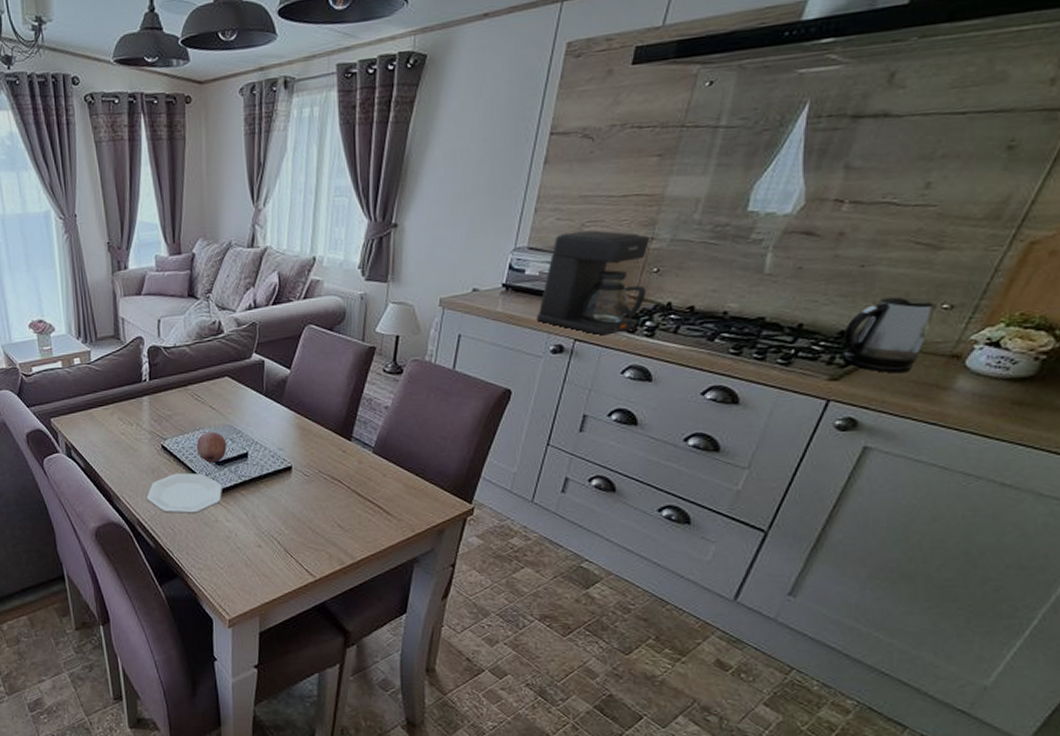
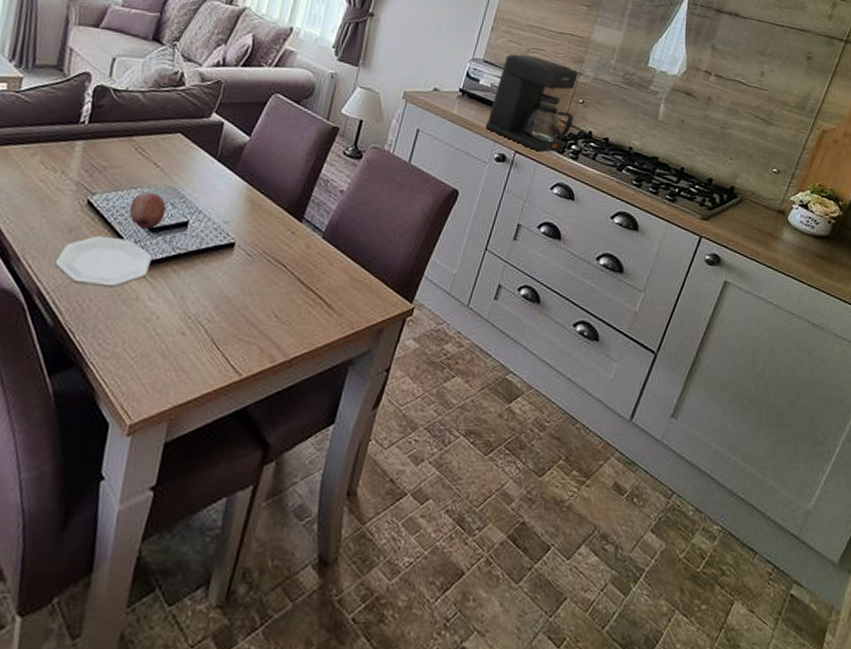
kettle: present [841,296,937,374] -> none [710,156,770,221]

